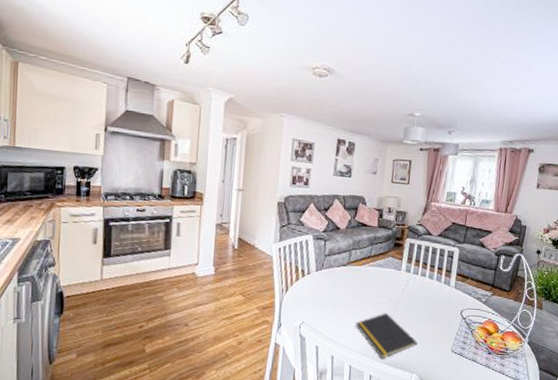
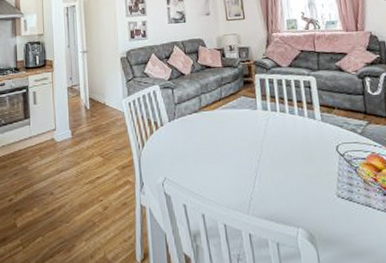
notepad: present [356,313,418,359] -> none [221,159,296,212]

